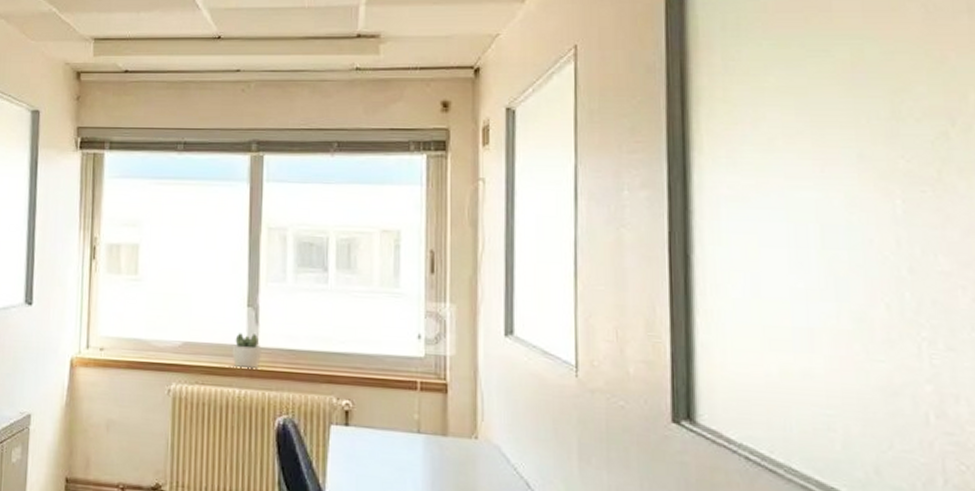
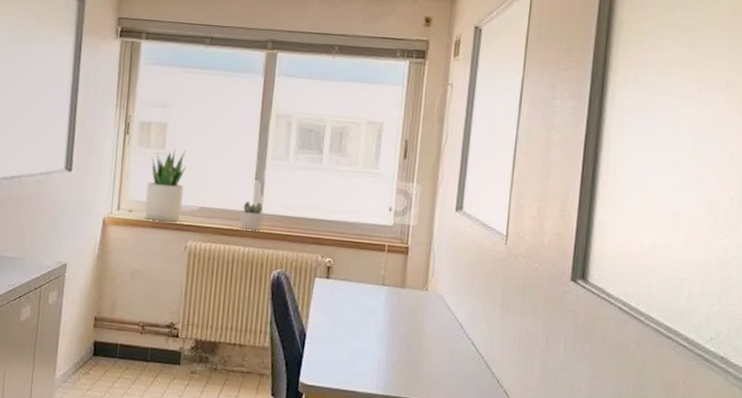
planter: none [118,275,165,361] -> present [145,150,187,222]

